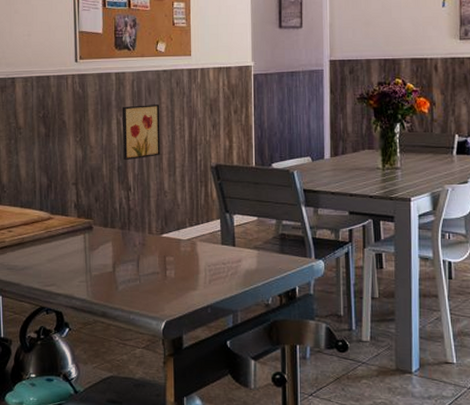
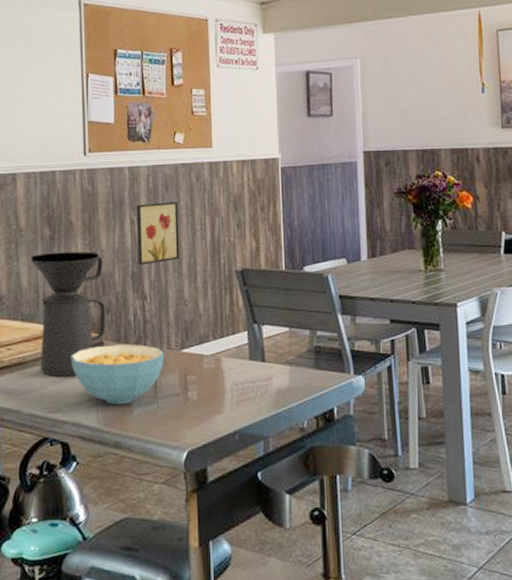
coffee maker: none [28,148,95,255] -> present [30,252,106,376]
cereal bowl: none [64,229,147,281] -> present [71,345,165,405]

